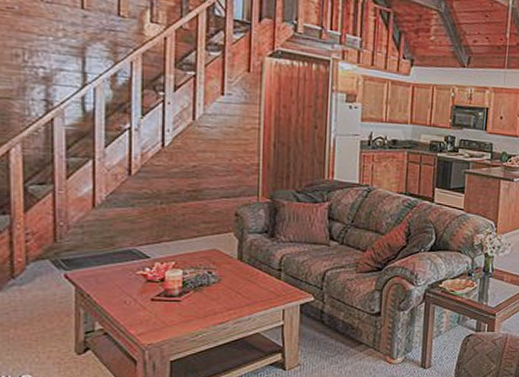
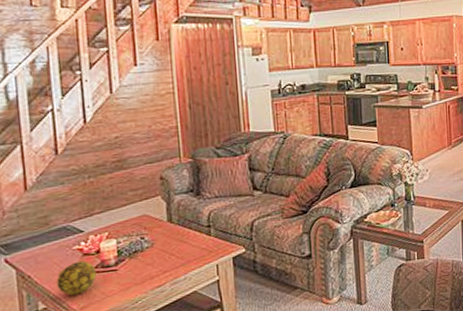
decorative ball: none [116,287,158,320] -> present [56,261,97,296]

